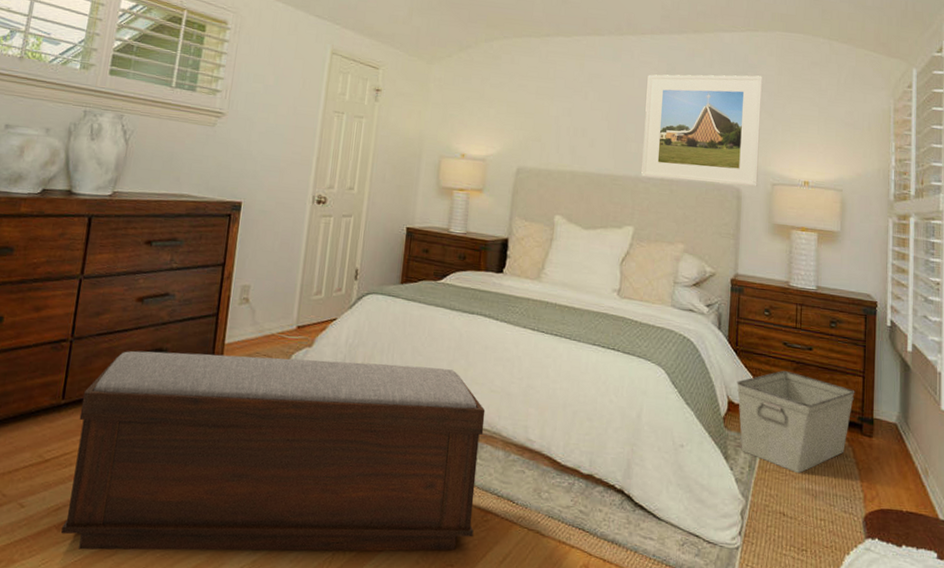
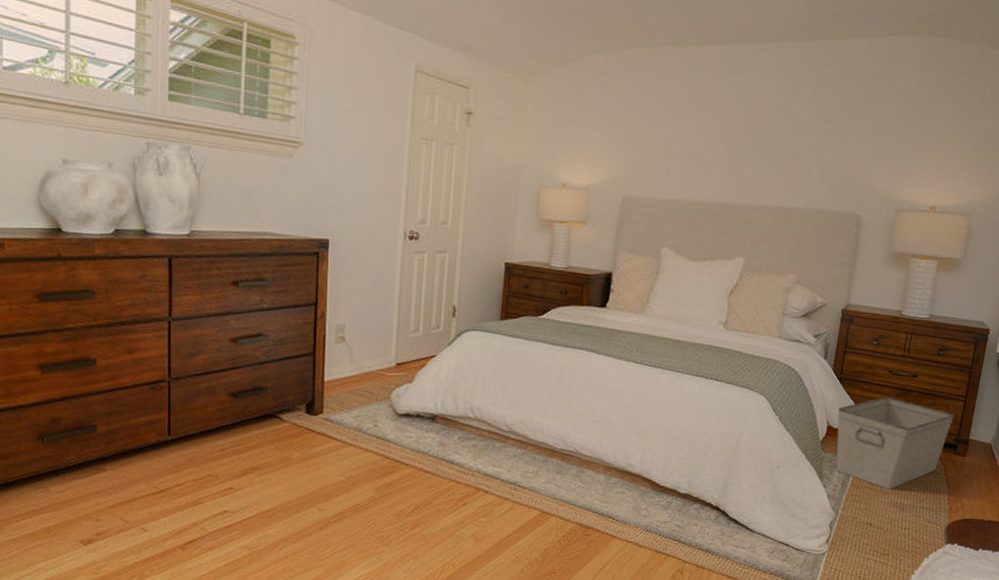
bench: present [61,350,485,551] -> none [186,389,587,566]
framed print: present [641,74,763,187] -> none [756,88,900,214]

